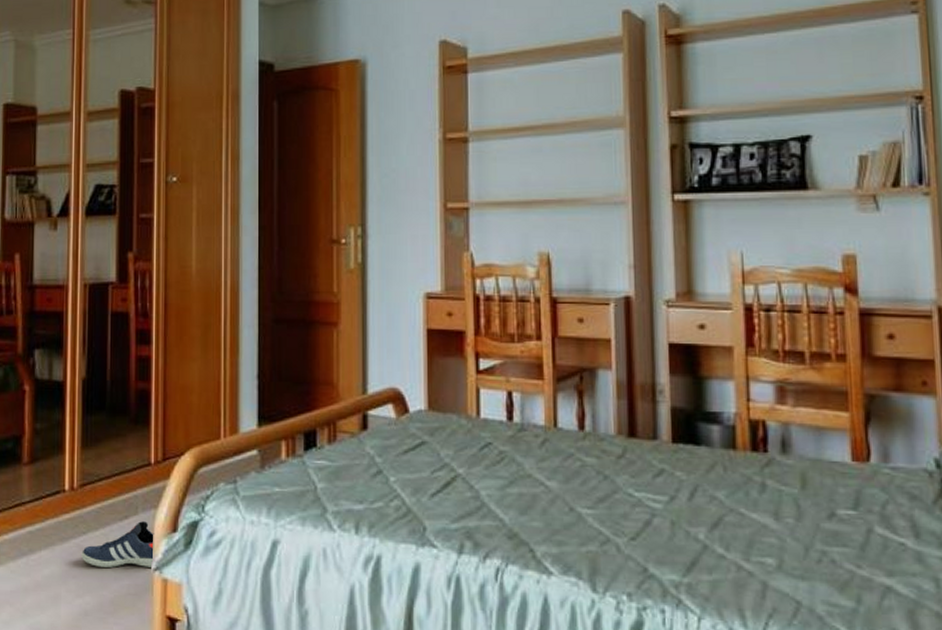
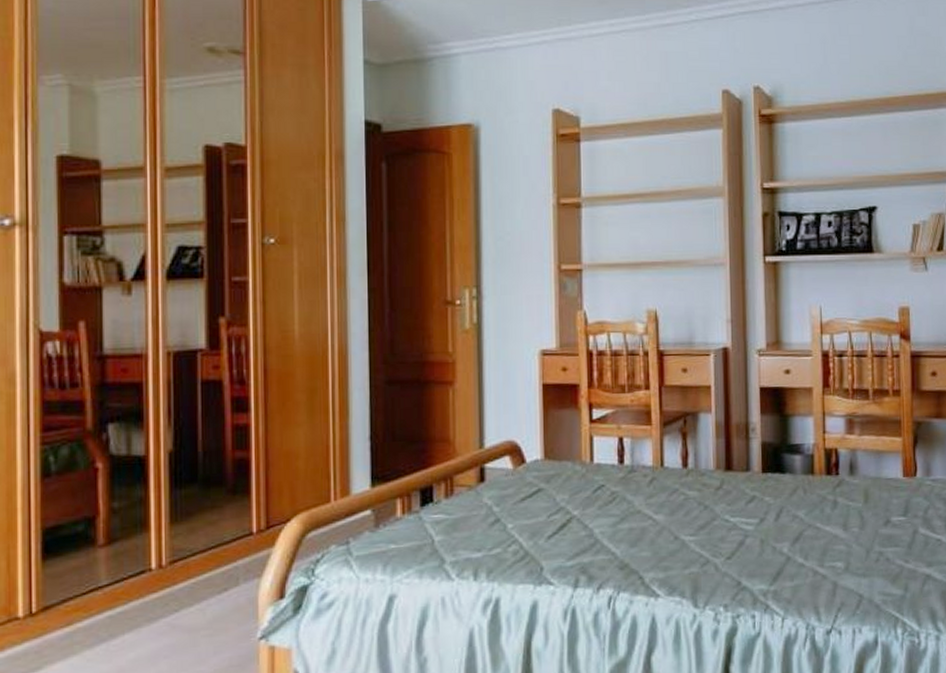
sneaker: present [82,521,154,567] -> none [174,591,259,644]

